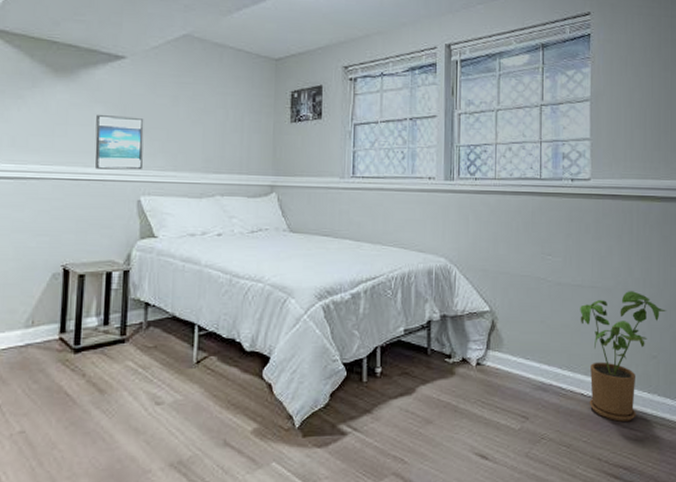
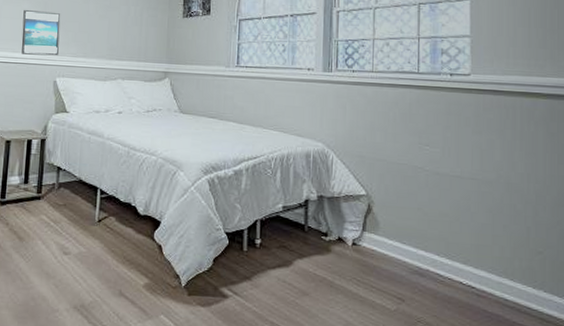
house plant: present [580,291,666,422] -> none [459,185,553,315]

